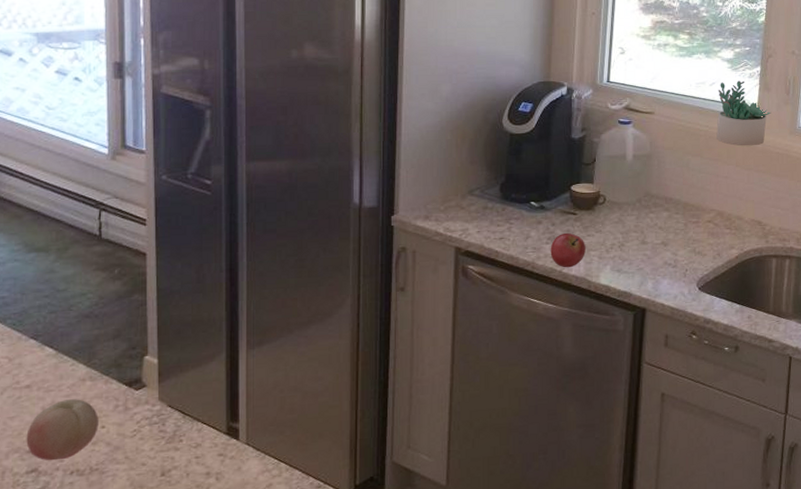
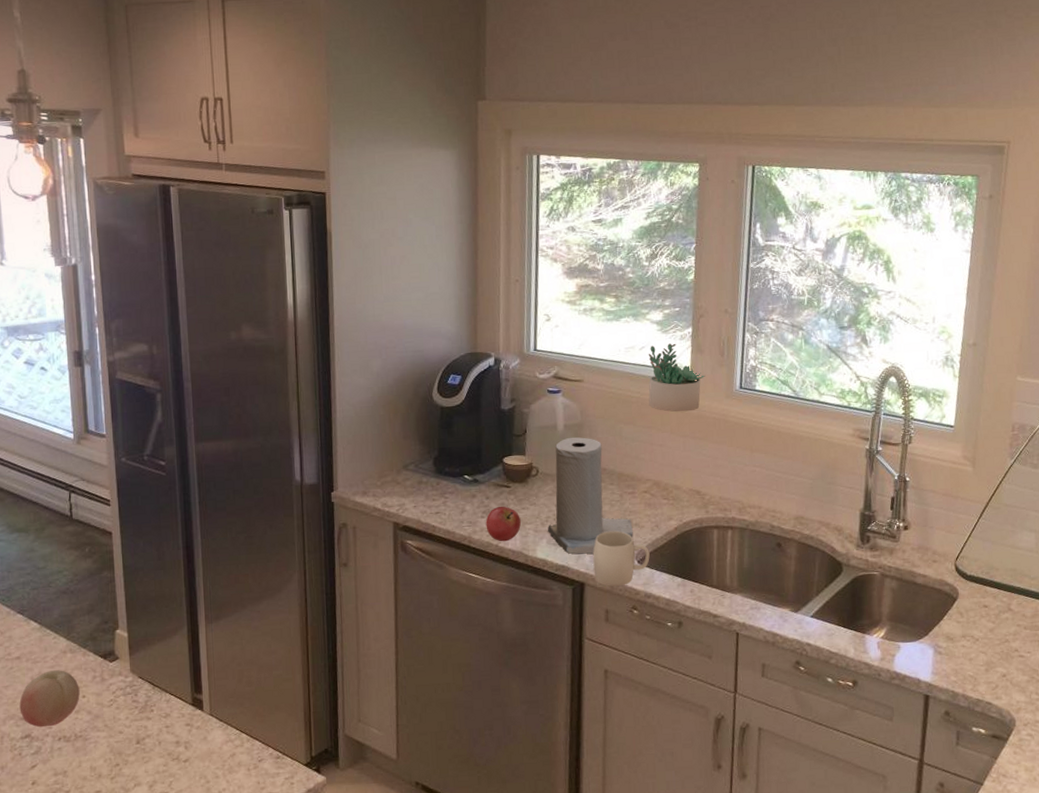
paper towel: none [611,167,696,281] -> present [547,437,633,554]
mug: none [655,258,711,313] -> present [592,530,650,587]

